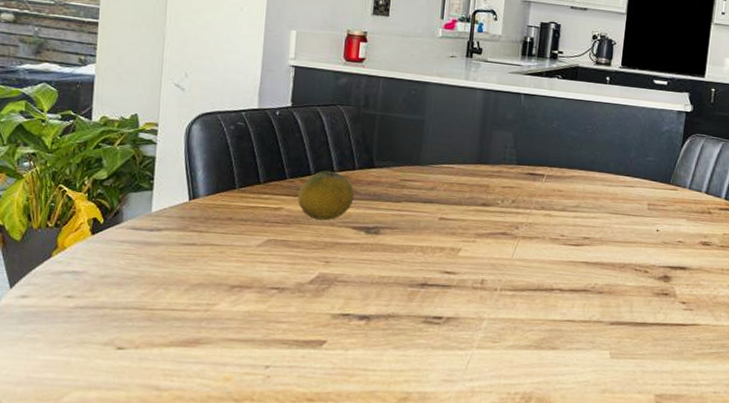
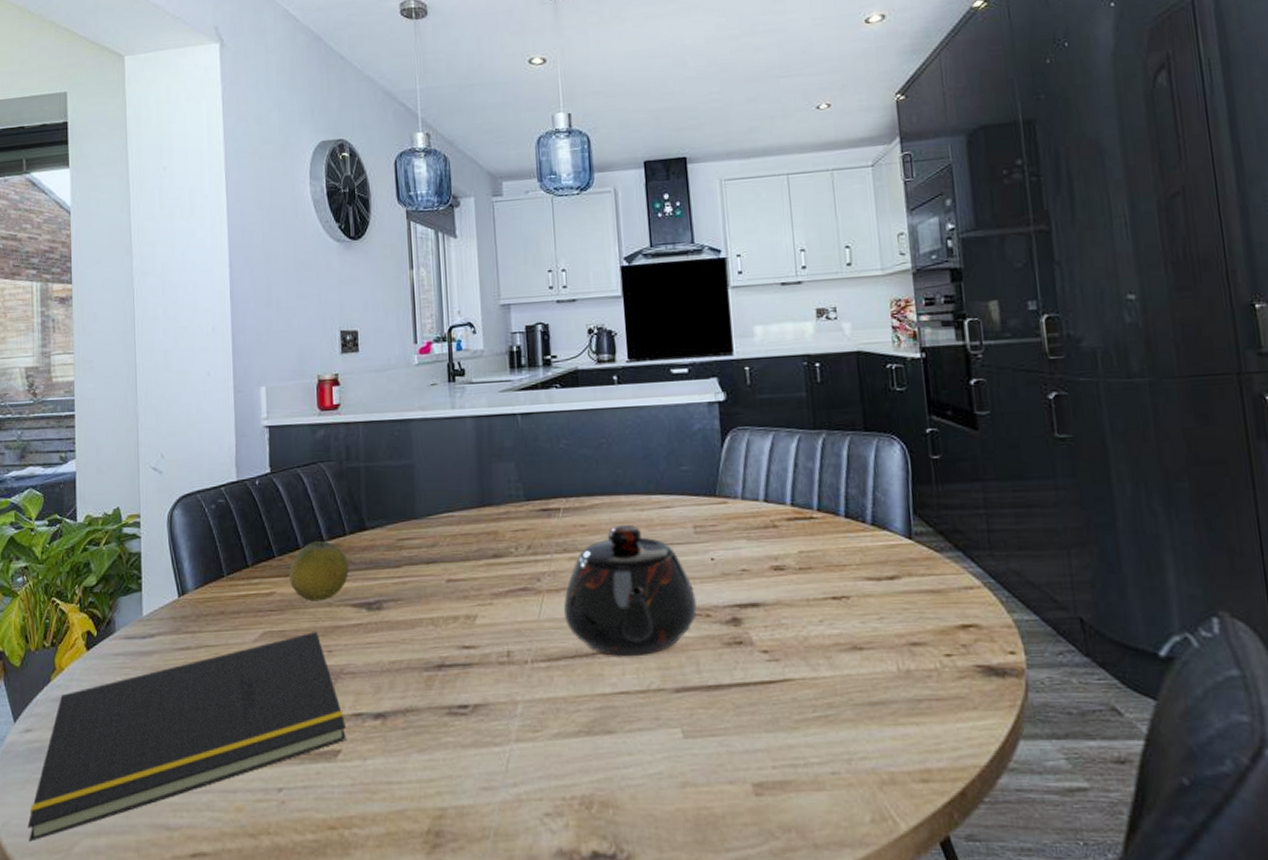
notepad: none [17,245,333,390] -> present [27,632,346,842]
teapot: none [533,194,640,296] -> present [563,524,697,657]

